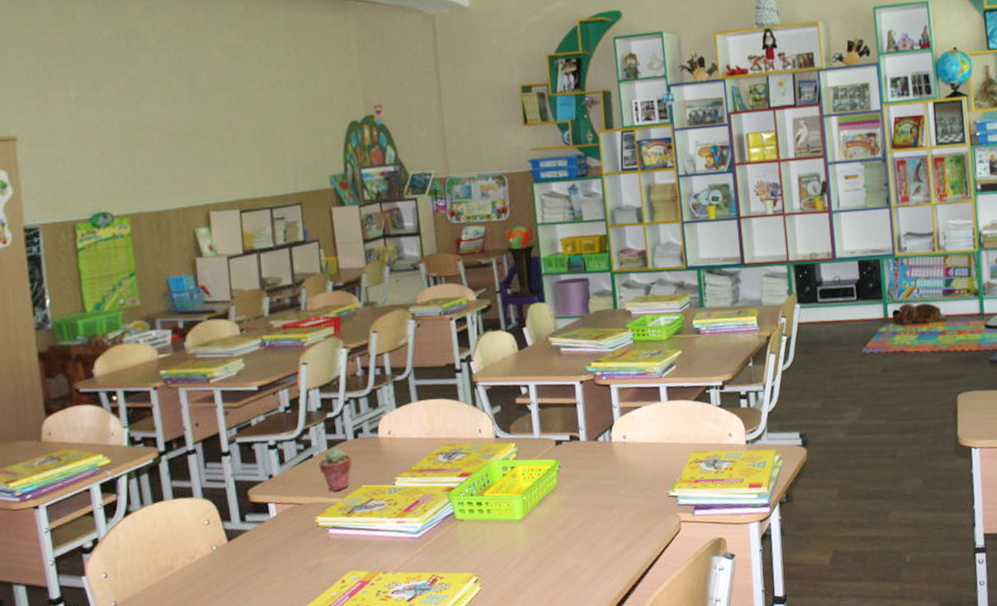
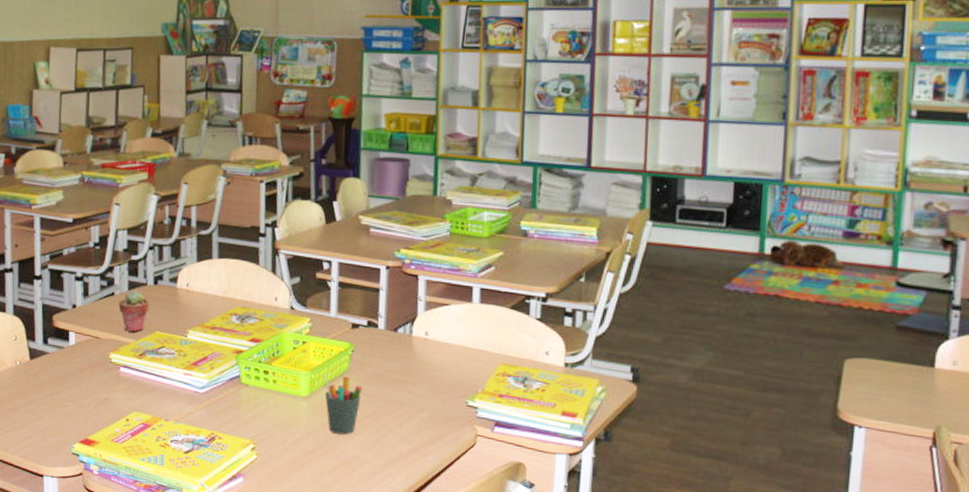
pen holder: none [536,491,573,549] -> present [324,374,363,435]

